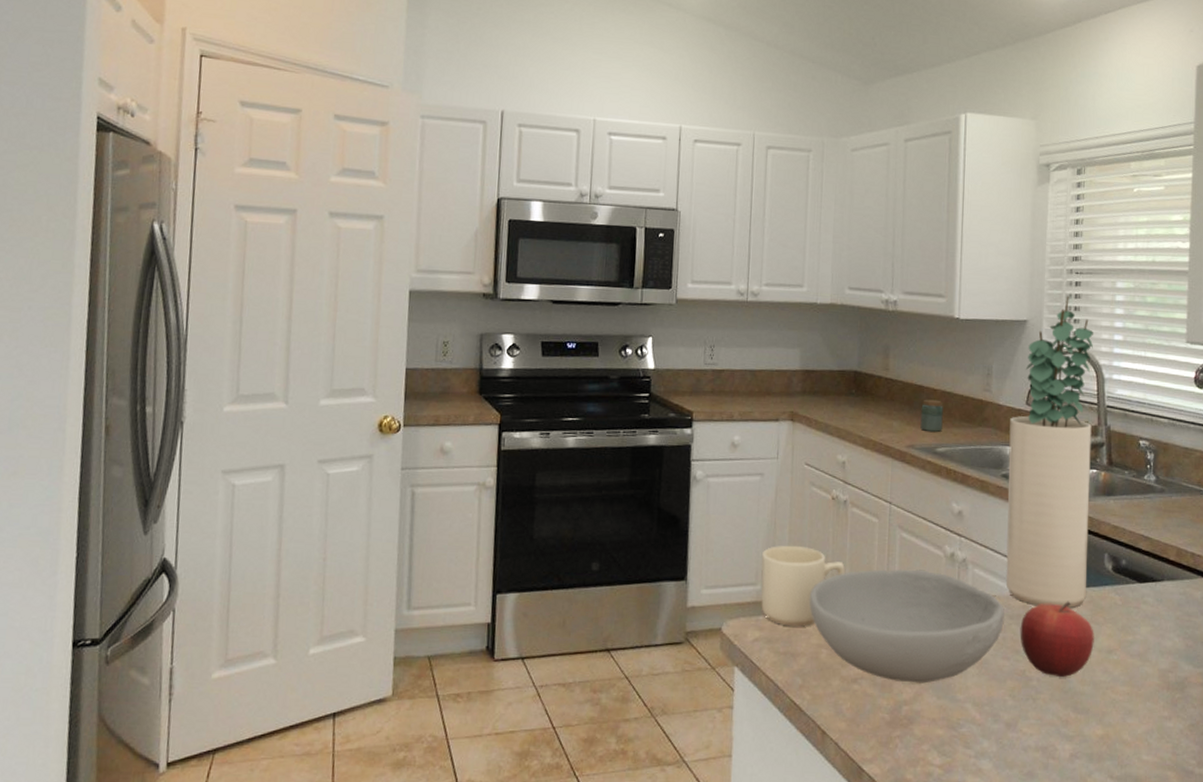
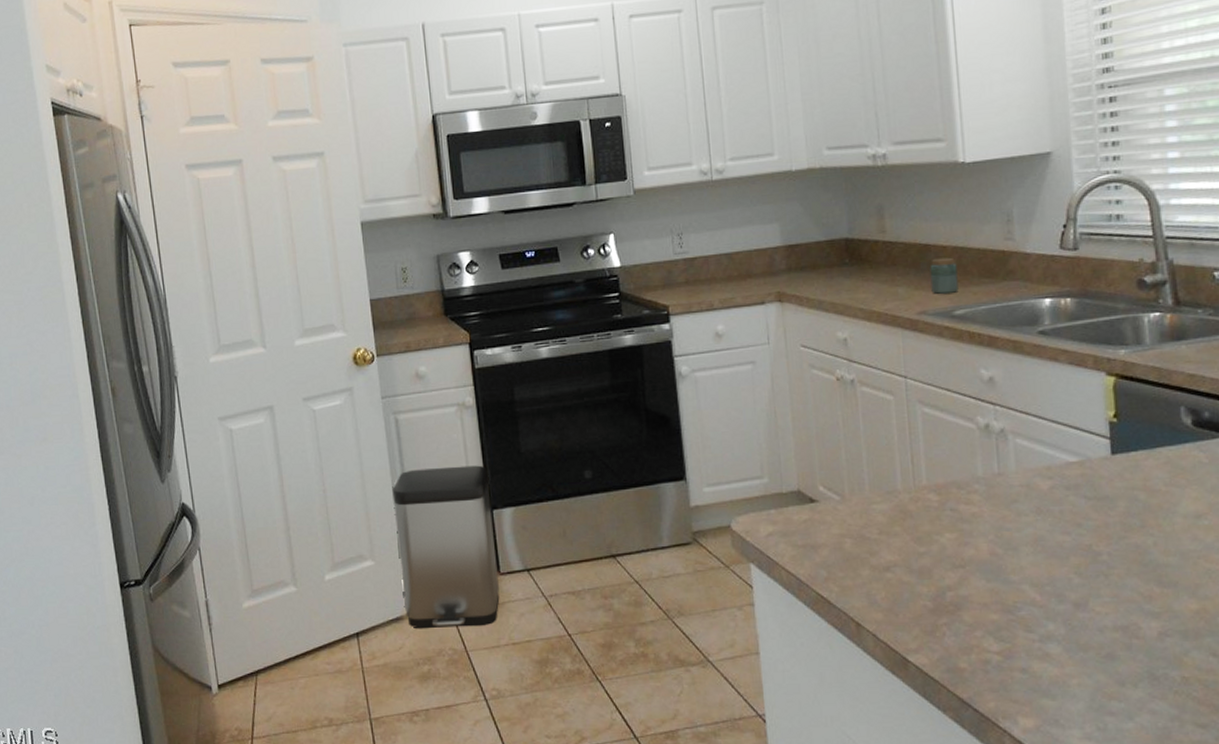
pedal bin: none [389,545,498,713] -> present [392,465,500,628]
mug: present [761,545,845,627] -> none [764,433,861,518]
bowl: present [809,569,1005,684] -> none [823,445,1059,567]
vase: present [1005,295,1094,608] -> none [1041,115,1162,473]
fruit: present [1020,601,1094,677] -> none [1080,464,1177,549]

